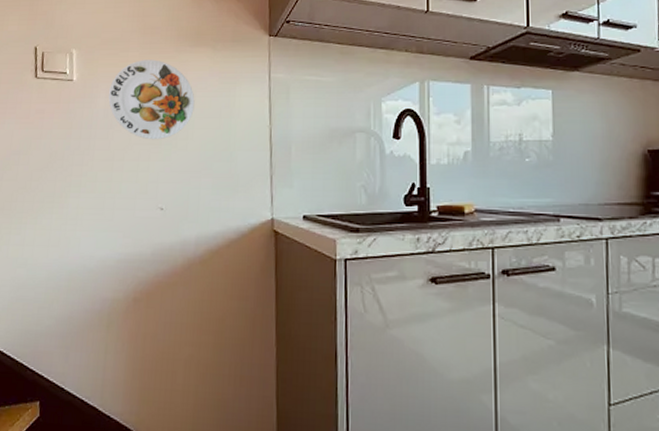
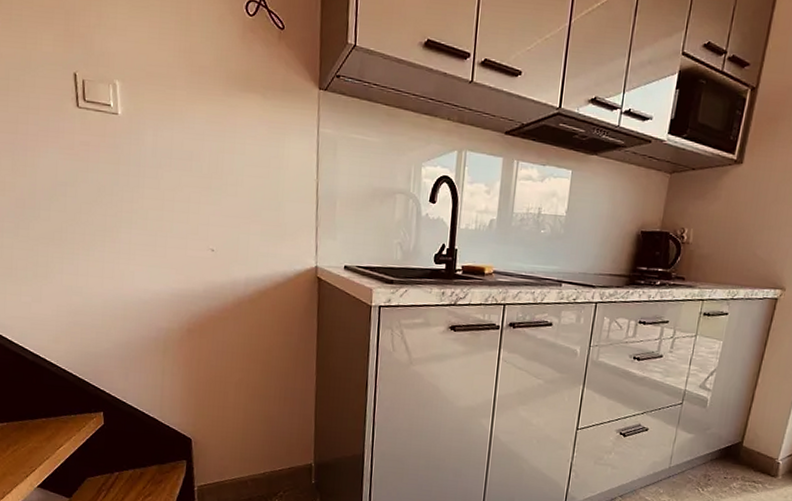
decorative plate: present [108,59,195,140] -> none [156,100,245,184]

